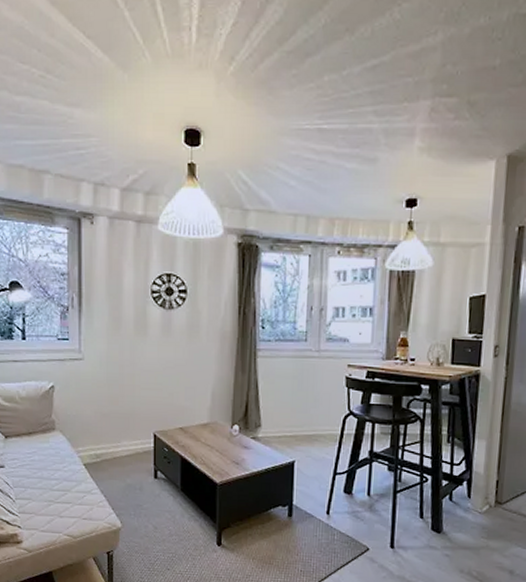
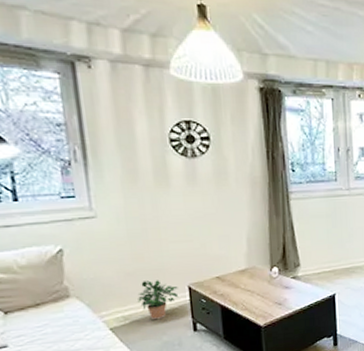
potted plant: none [109,423,145,462] -> present [137,280,179,320]

